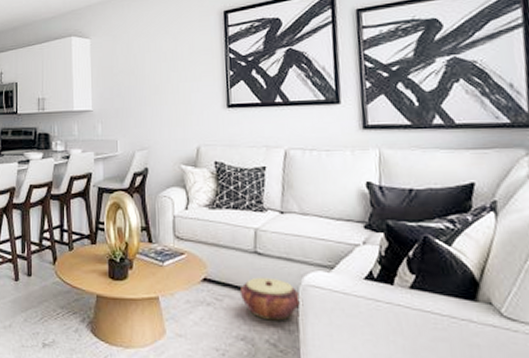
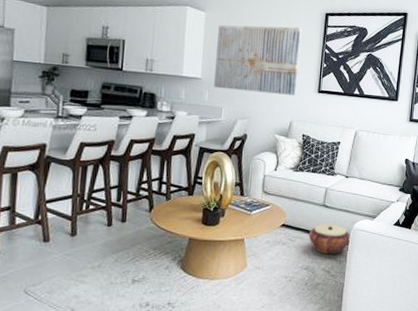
wall art: none [105,33,200,119] -> present [214,25,303,96]

